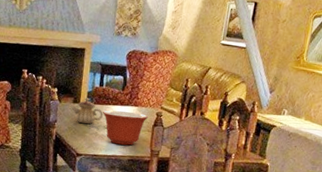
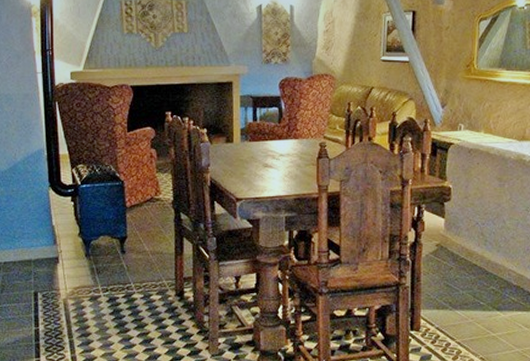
teapot: present [72,98,103,124] -> none [225,136,260,165]
mixing bowl: present [102,110,149,146] -> none [259,146,312,183]

